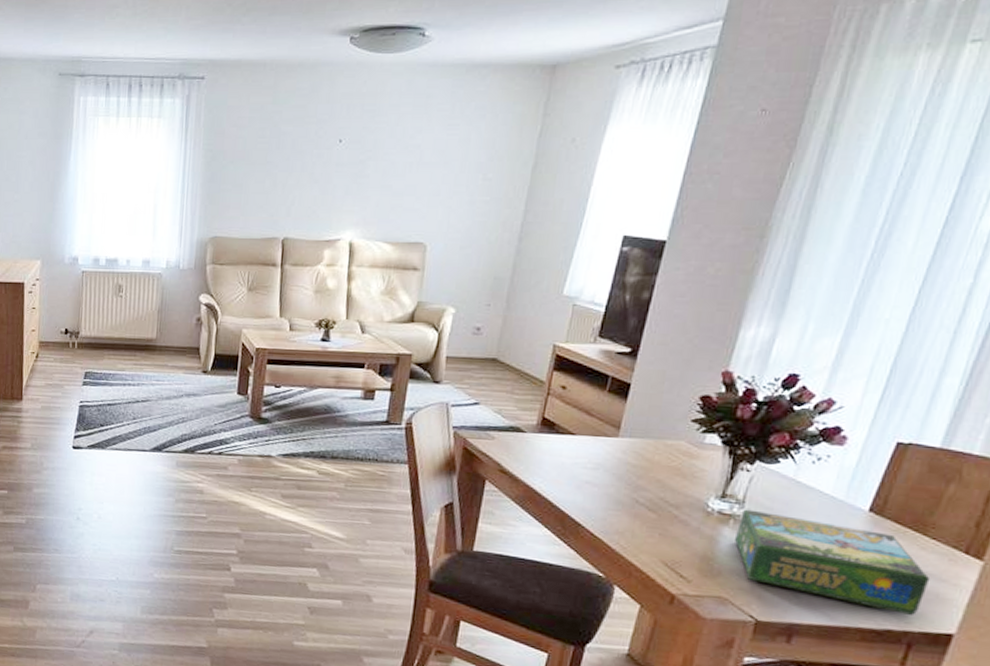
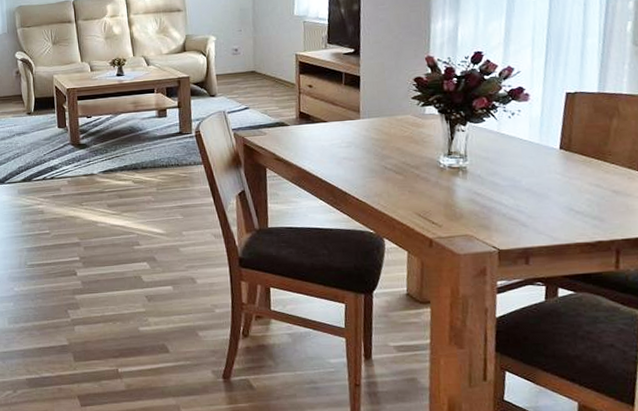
board game: present [734,509,931,615] -> none [465,161,619,227]

